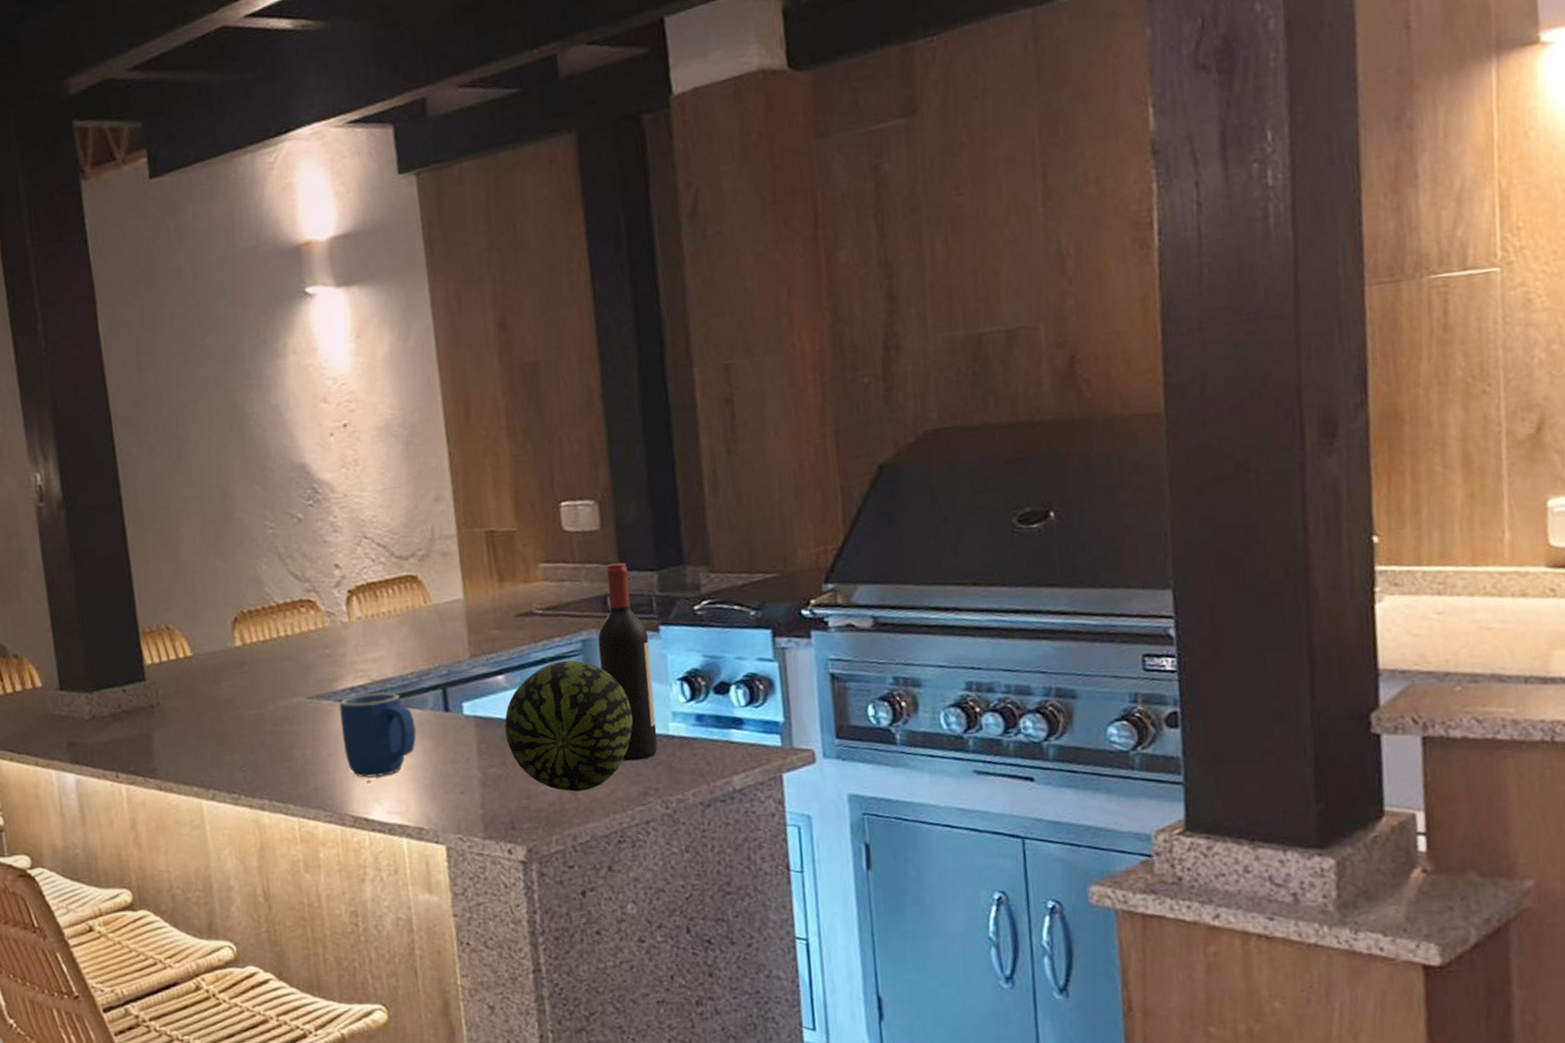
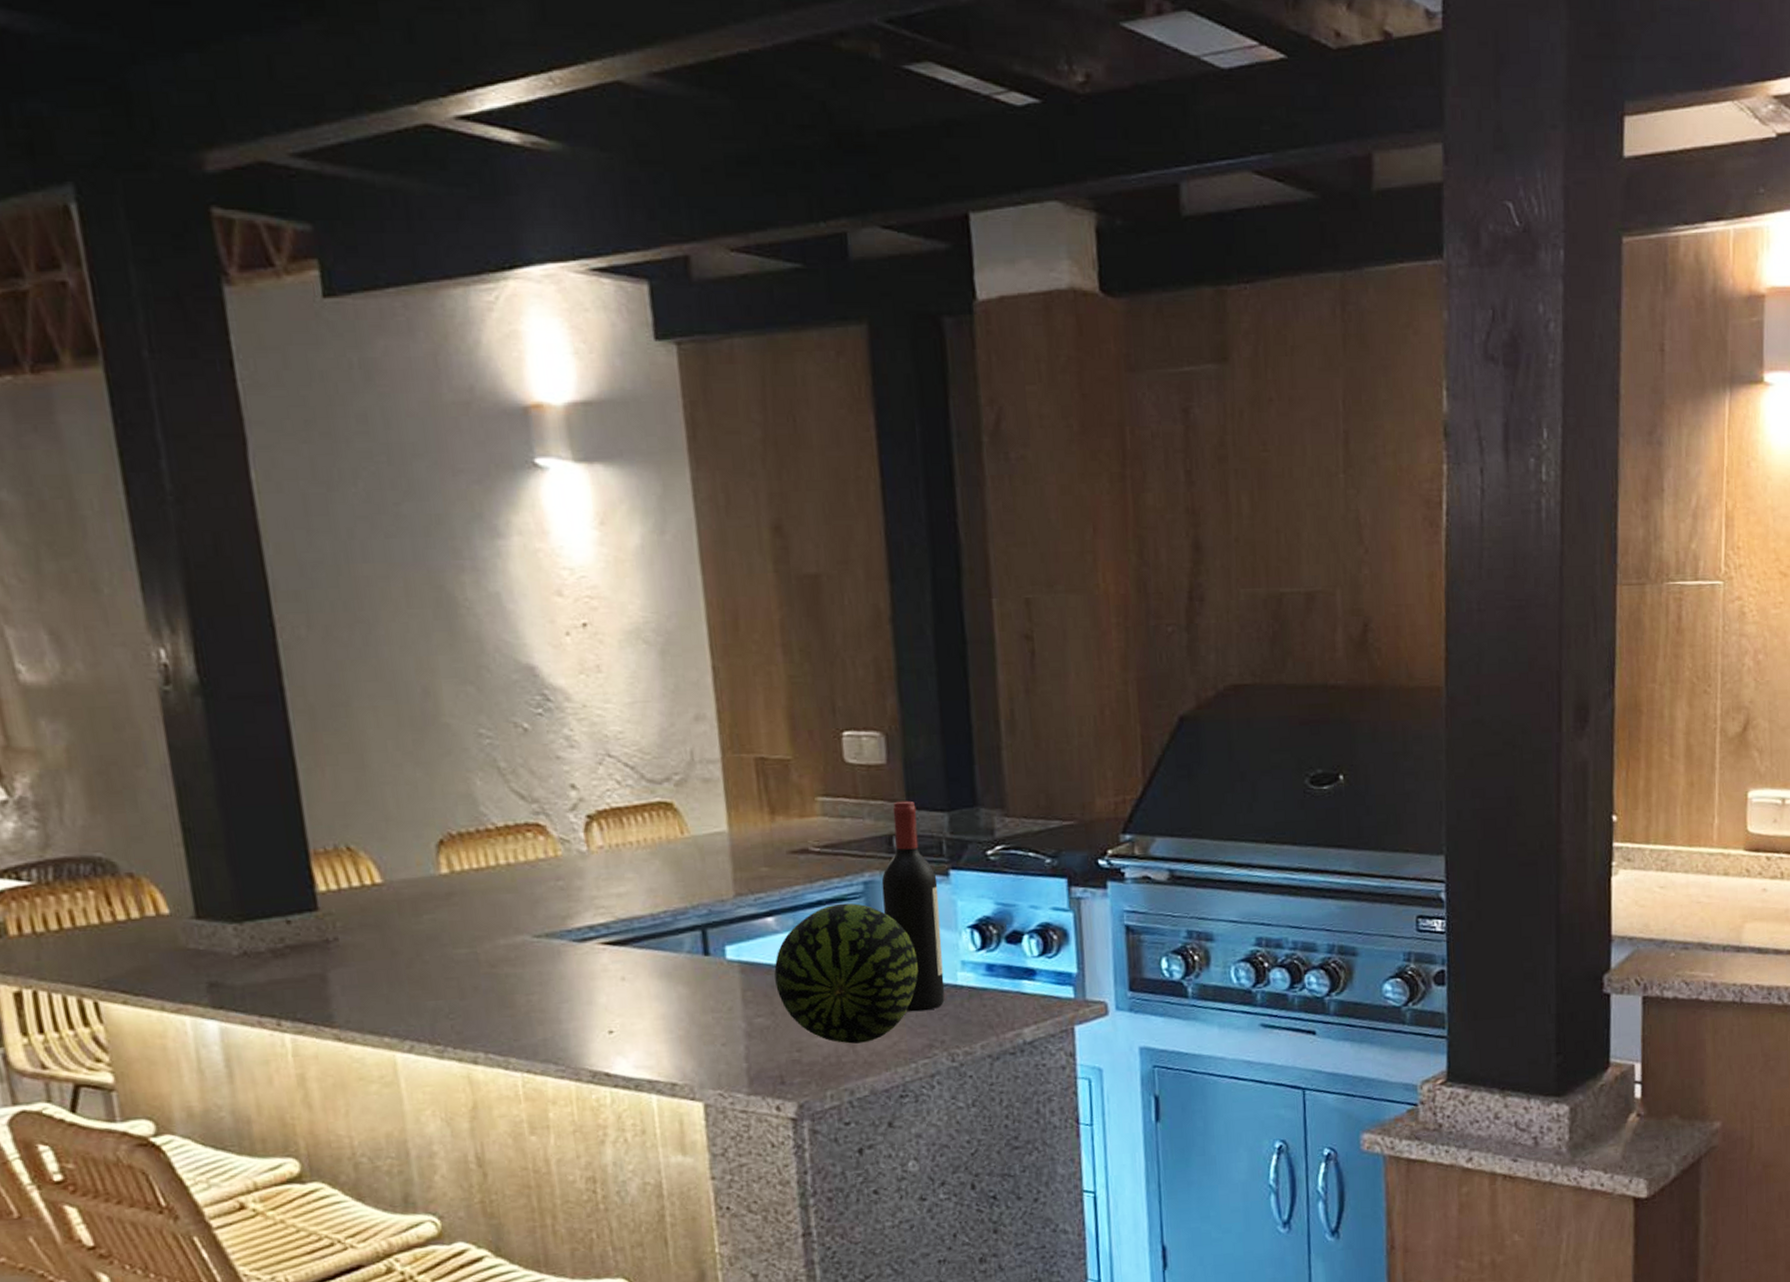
mug: present [338,692,417,778] -> none [574,932,670,1028]

